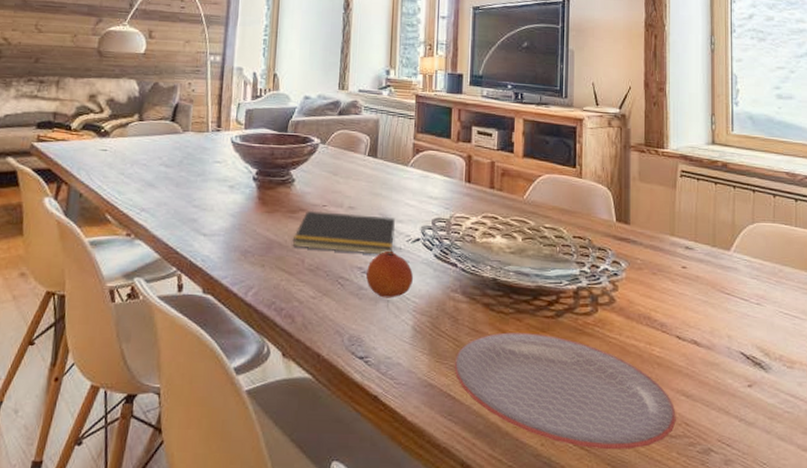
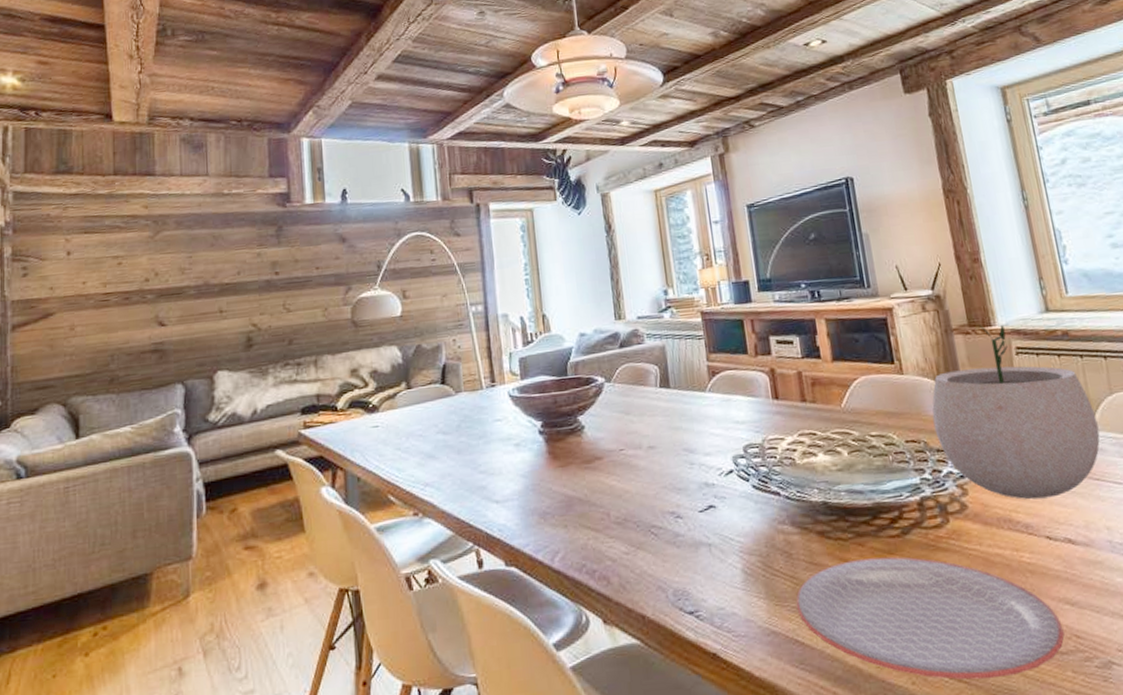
notepad: present [292,210,396,255] -> none [593,451,705,501]
fruit: present [366,250,414,298] -> none [680,488,734,543]
plant pot: none [600,146,737,304] -> present [932,325,1100,500]

